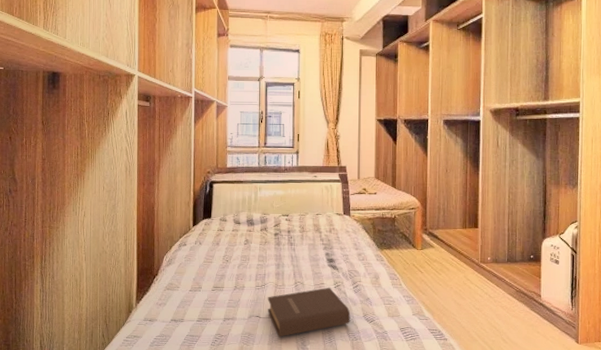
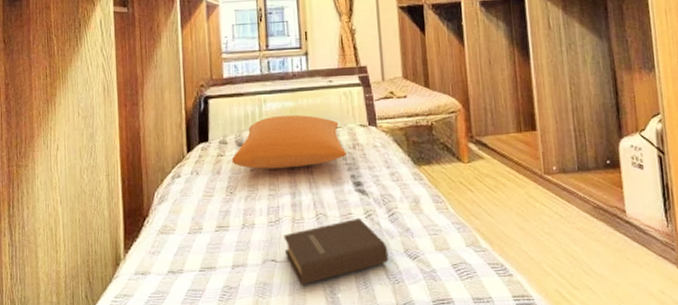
pillow: none [229,201,324,244] -> present [232,114,346,169]

